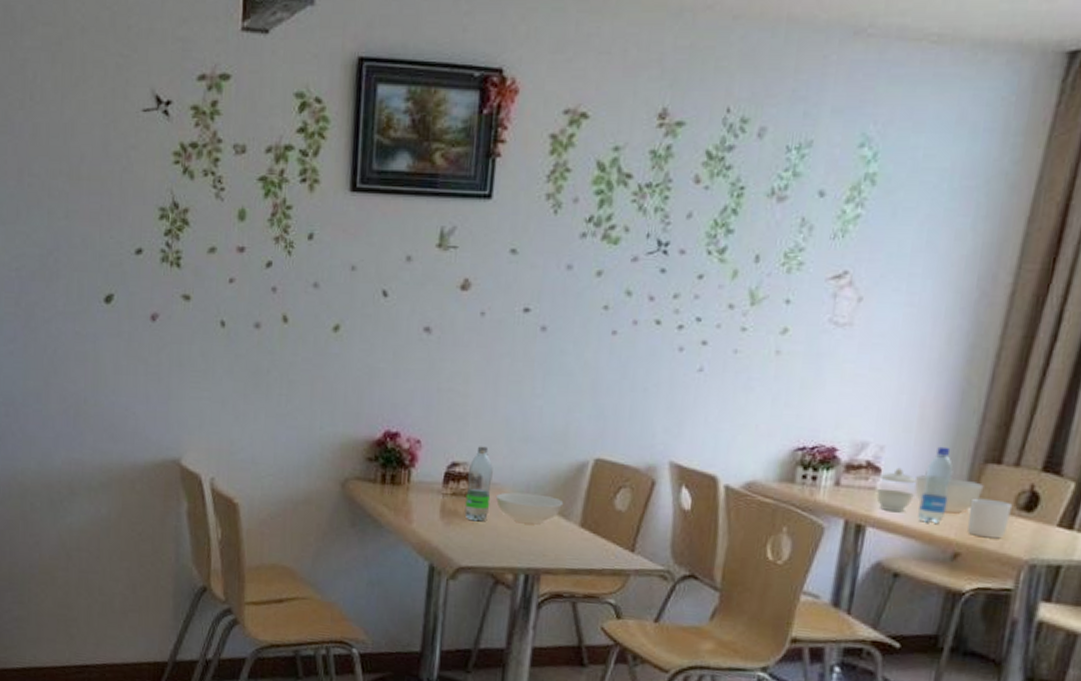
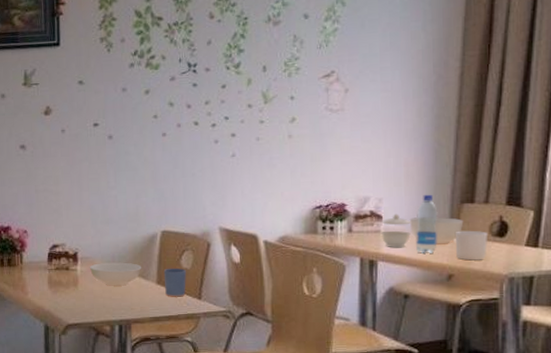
bottle: present [464,446,493,522] -> none [66,230,86,288]
mug: none [589,507,620,547] -> present [163,268,186,297]

